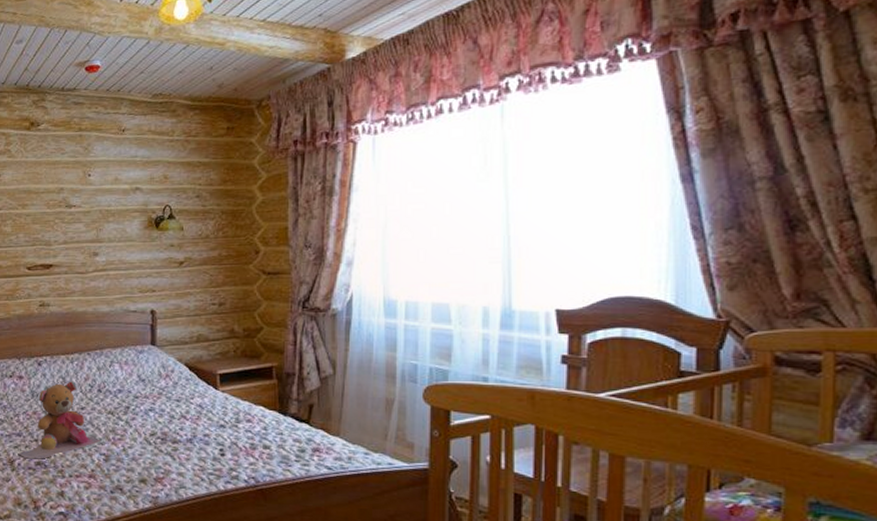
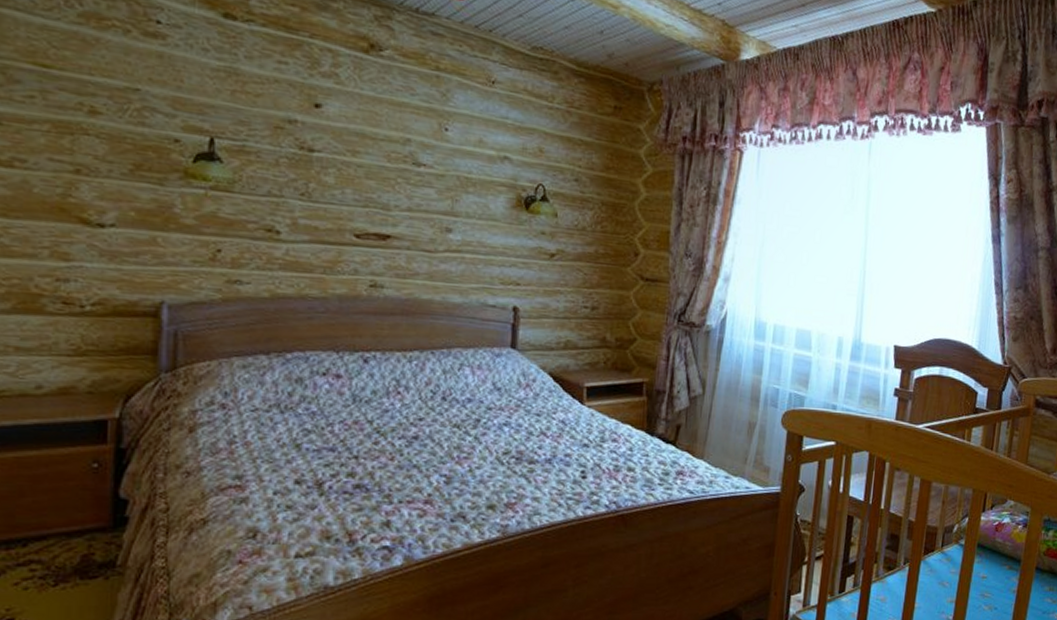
teddy bear: present [18,381,100,459] -> none [329,385,441,481]

